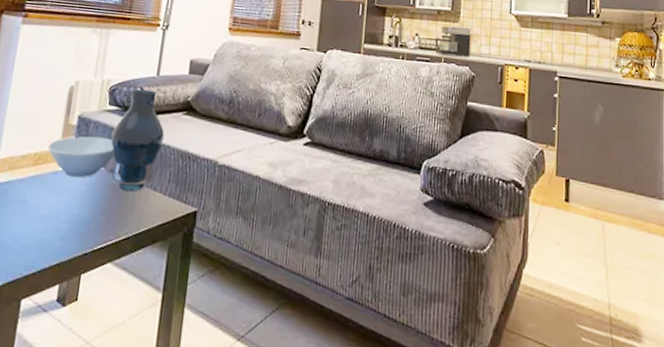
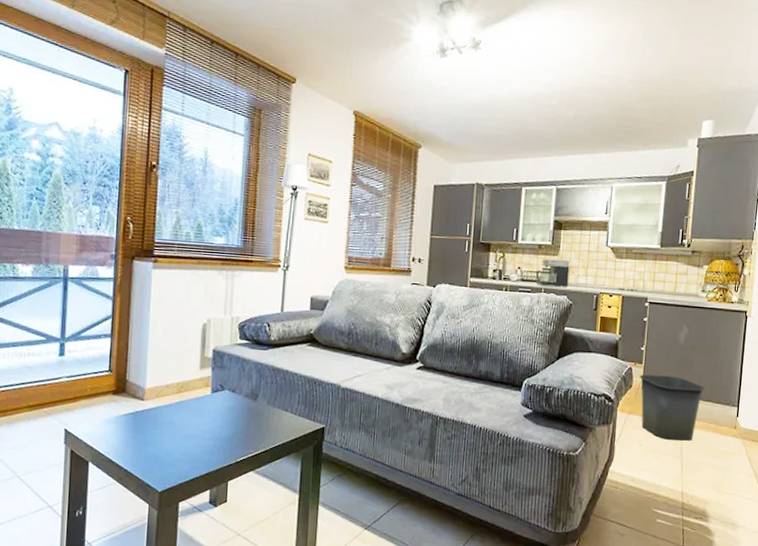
bowl: present [48,136,115,178] -> none [189,366,249,402]
vase: present [110,89,165,192] -> none [243,324,292,413]
waste bin: none [552,158,626,240] -> present [639,374,705,441]

